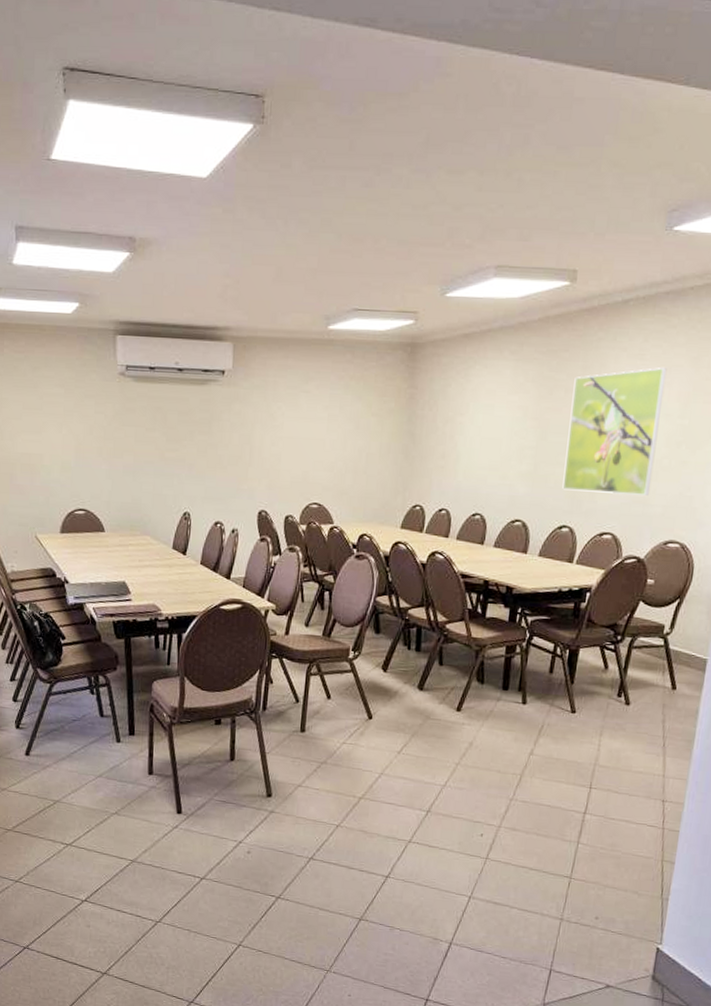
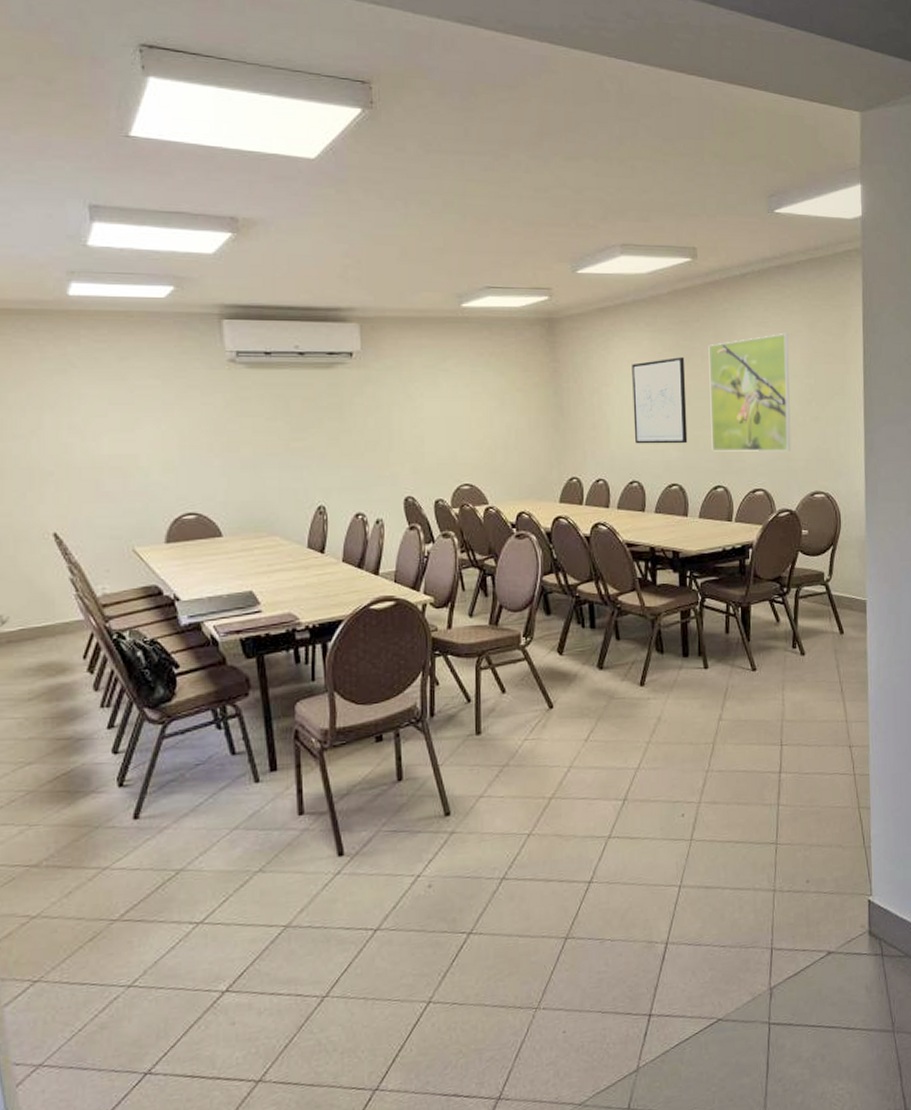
wall art: none [483,389,547,480] -> present [632,357,688,444]

